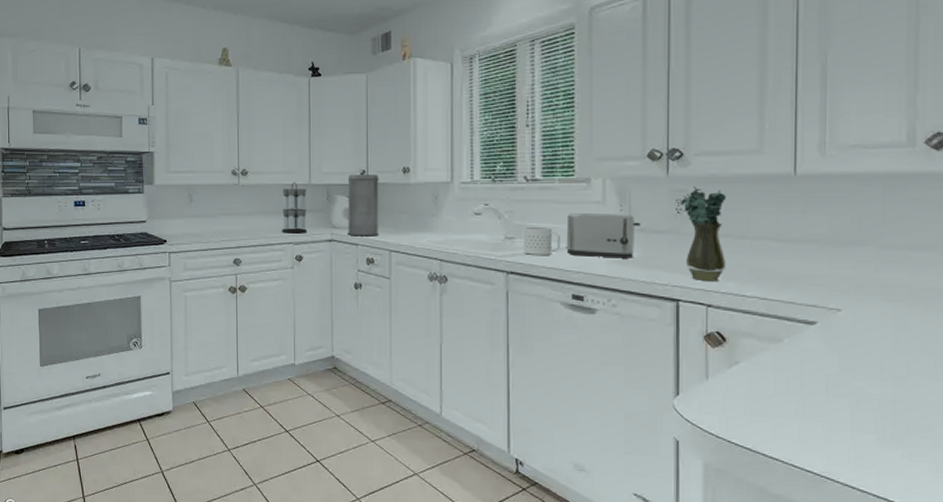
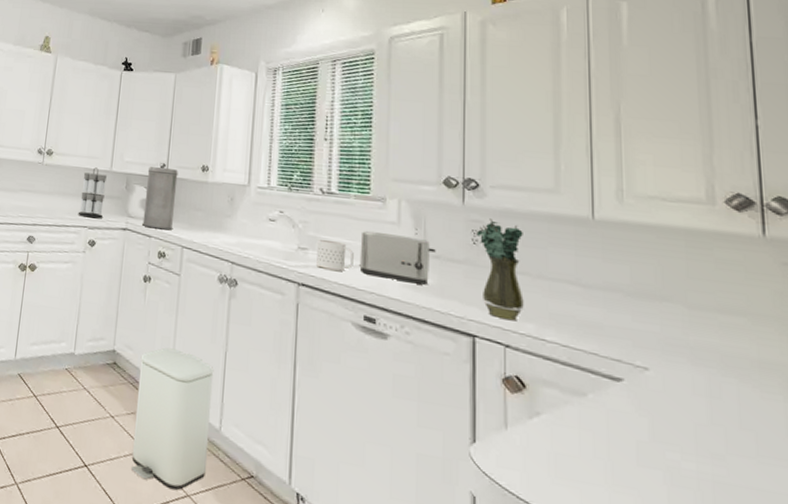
pedal bin: none [359,347,431,470] -> present [130,347,214,490]

